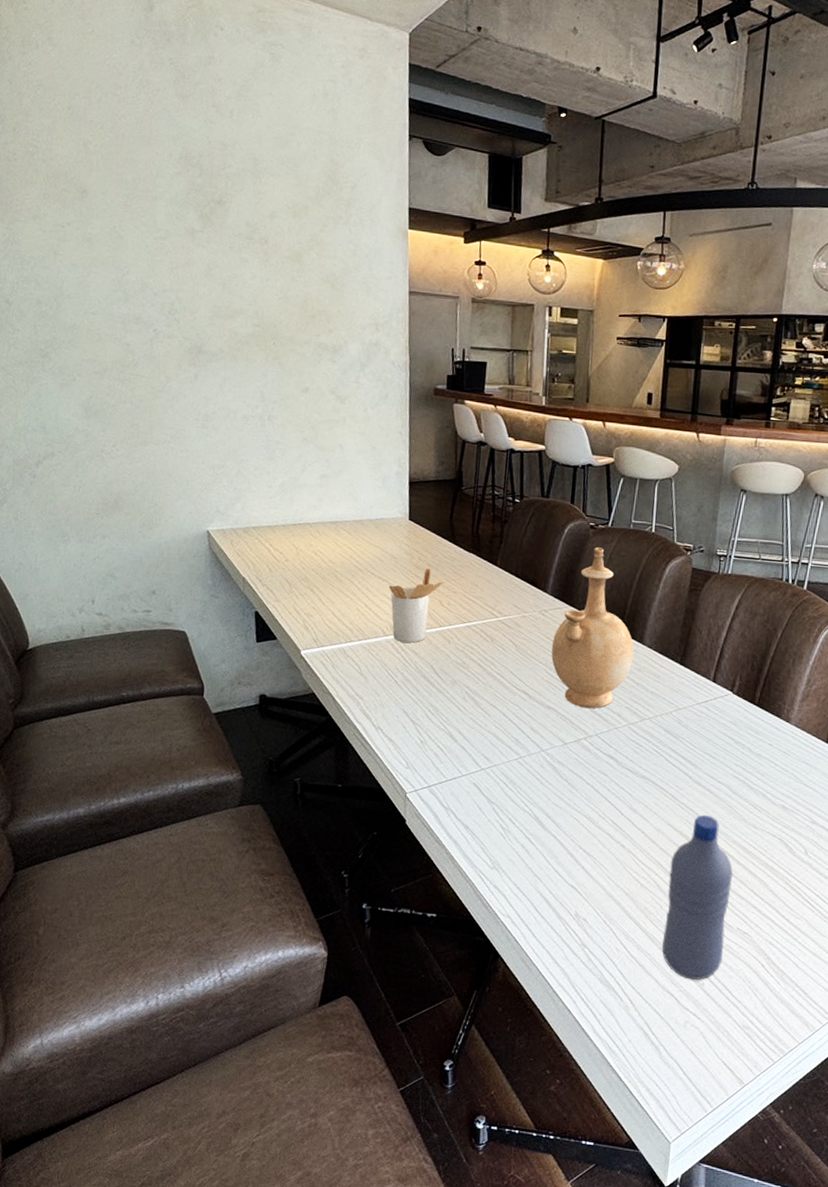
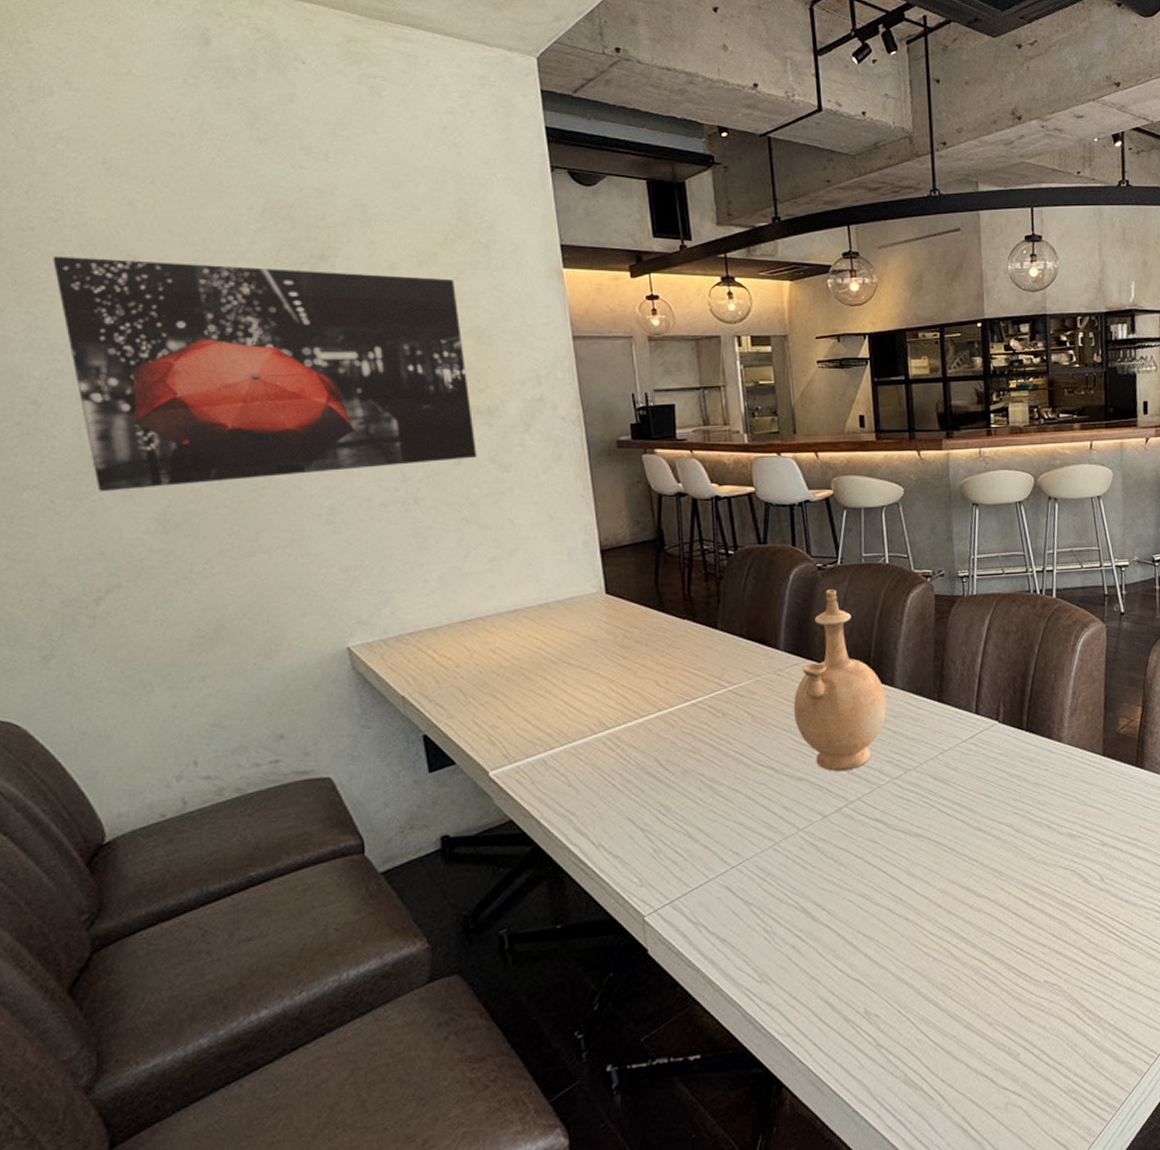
wall art: none [28,183,321,389] -> present [53,256,477,491]
utensil holder: present [389,568,444,643] -> none [591,645,657,738]
water bottle: present [661,814,733,981] -> none [961,862,1034,1054]

